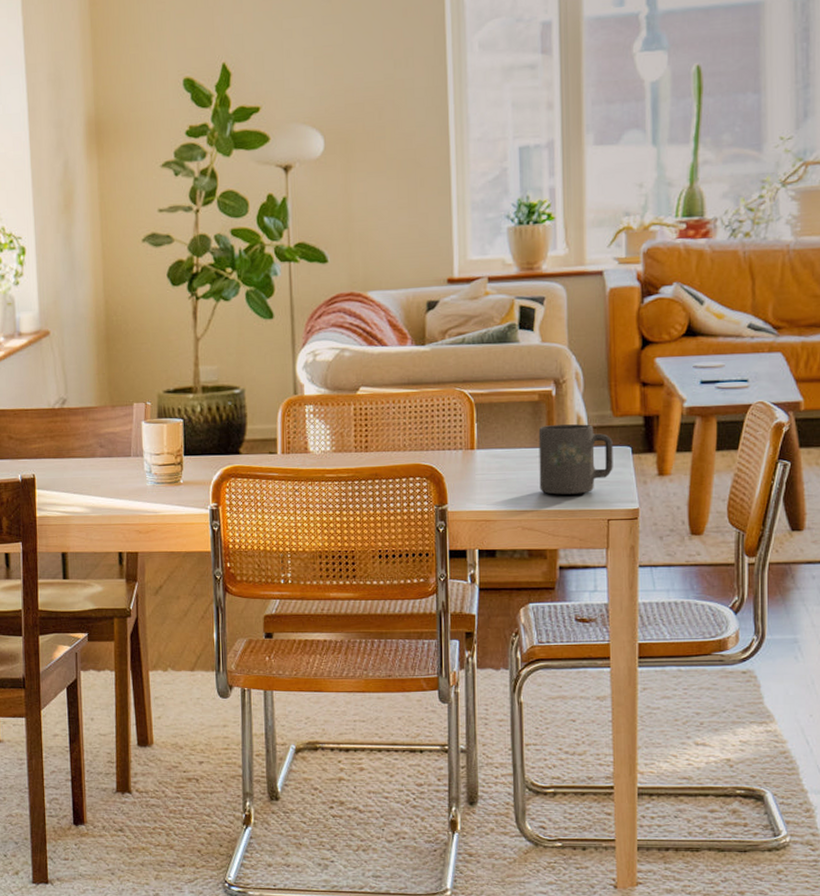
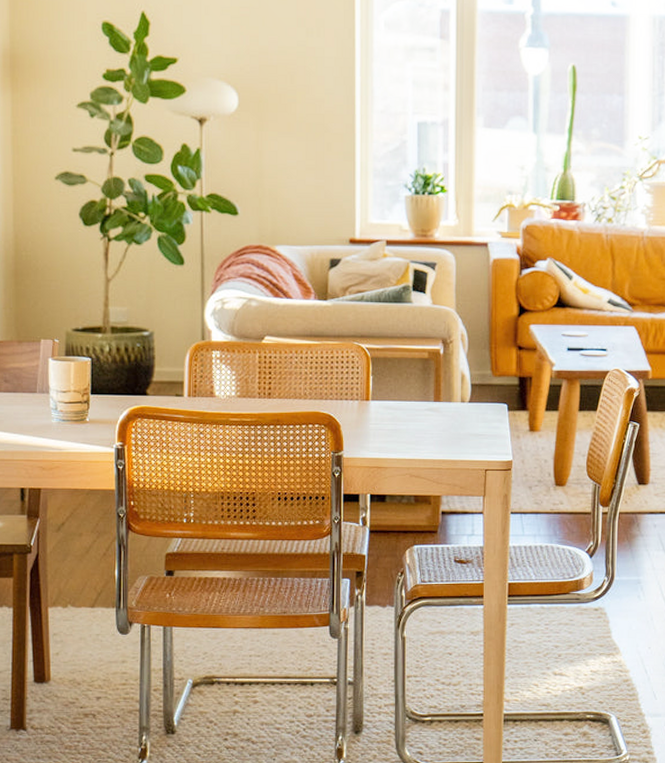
mug: present [538,424,613,495] -> none [426,381,492,446]

